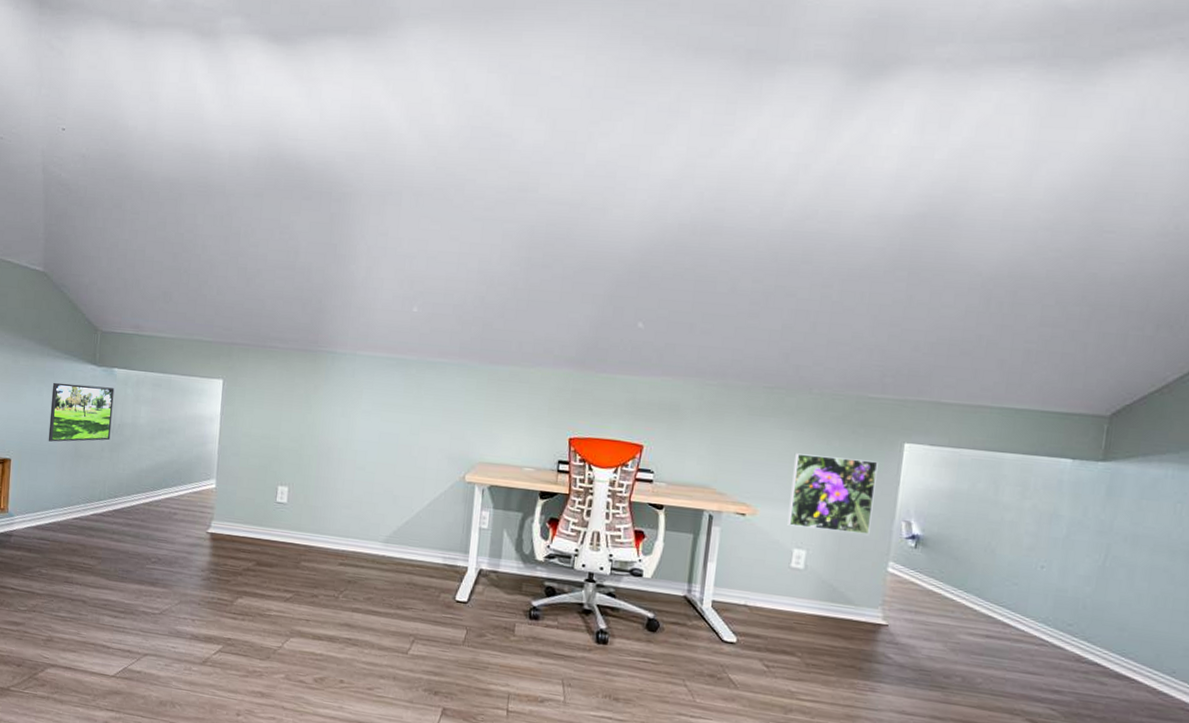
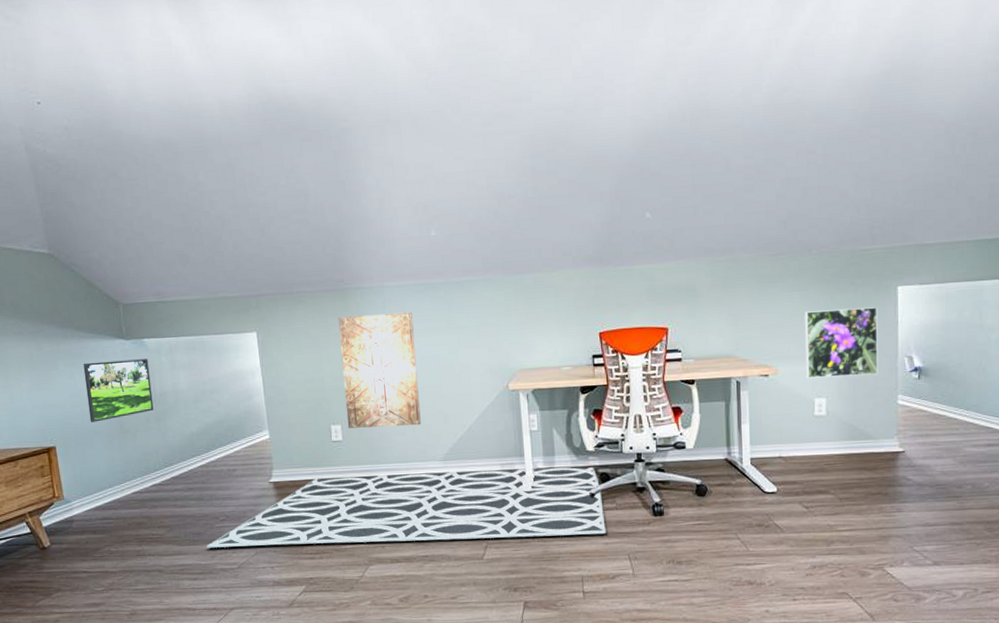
rug: none [133,537,544,653] -> present [206,467,606,548]
wall art: none [294,378,380,502] -> present [338,311,421,428]

